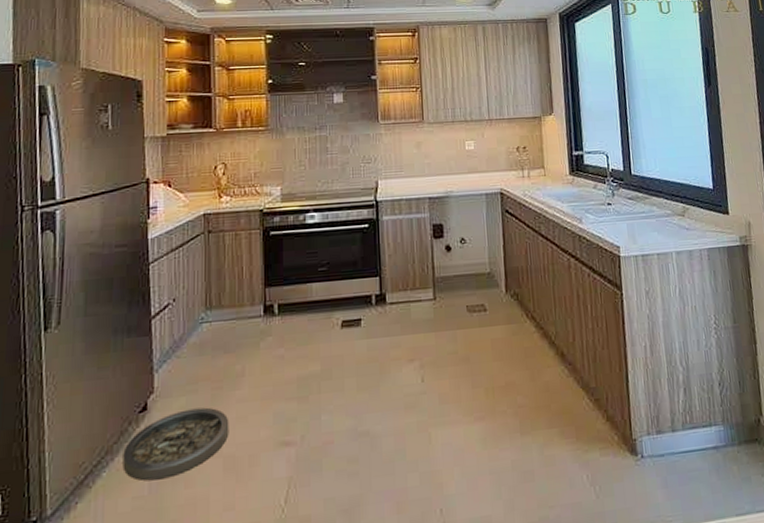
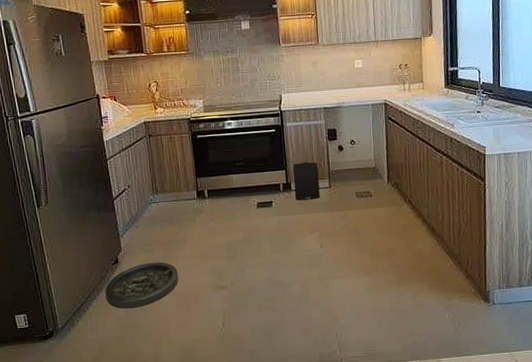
pedal bin: none [388,266,422,317] -> present [292,162,320,200]

